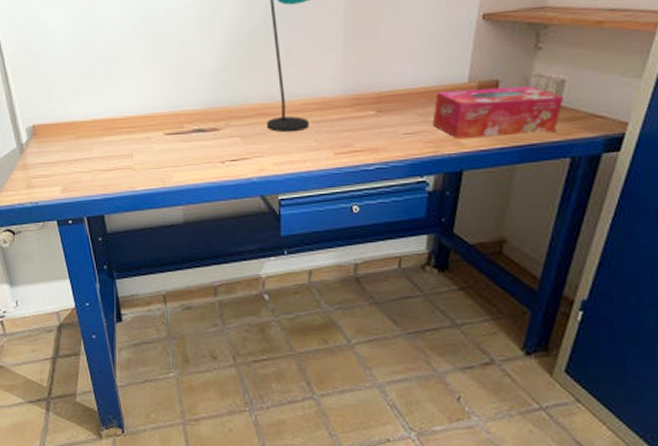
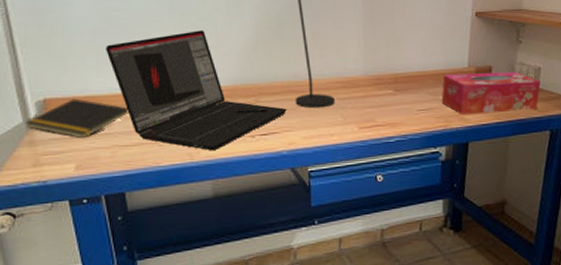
notepad: none [17,124,107,163] -> present [24,98,130,139]
laptop: none [84,51,258,177] -> present [106,30,287,151]

